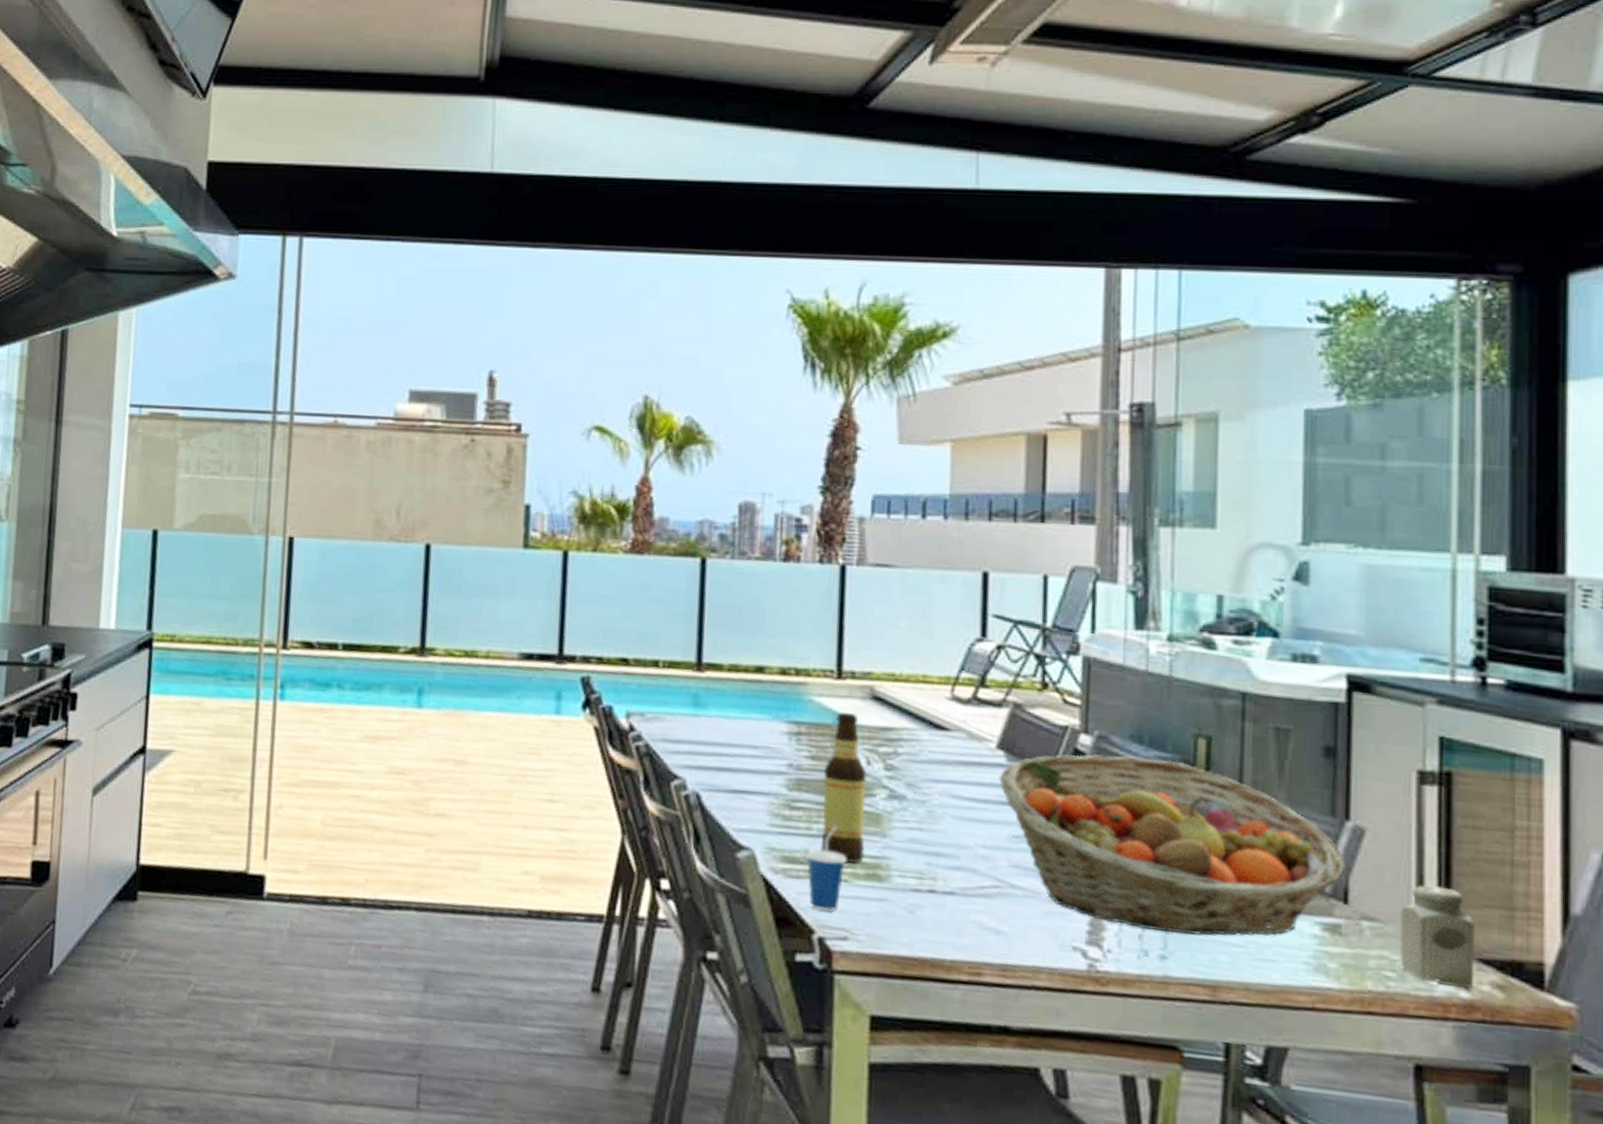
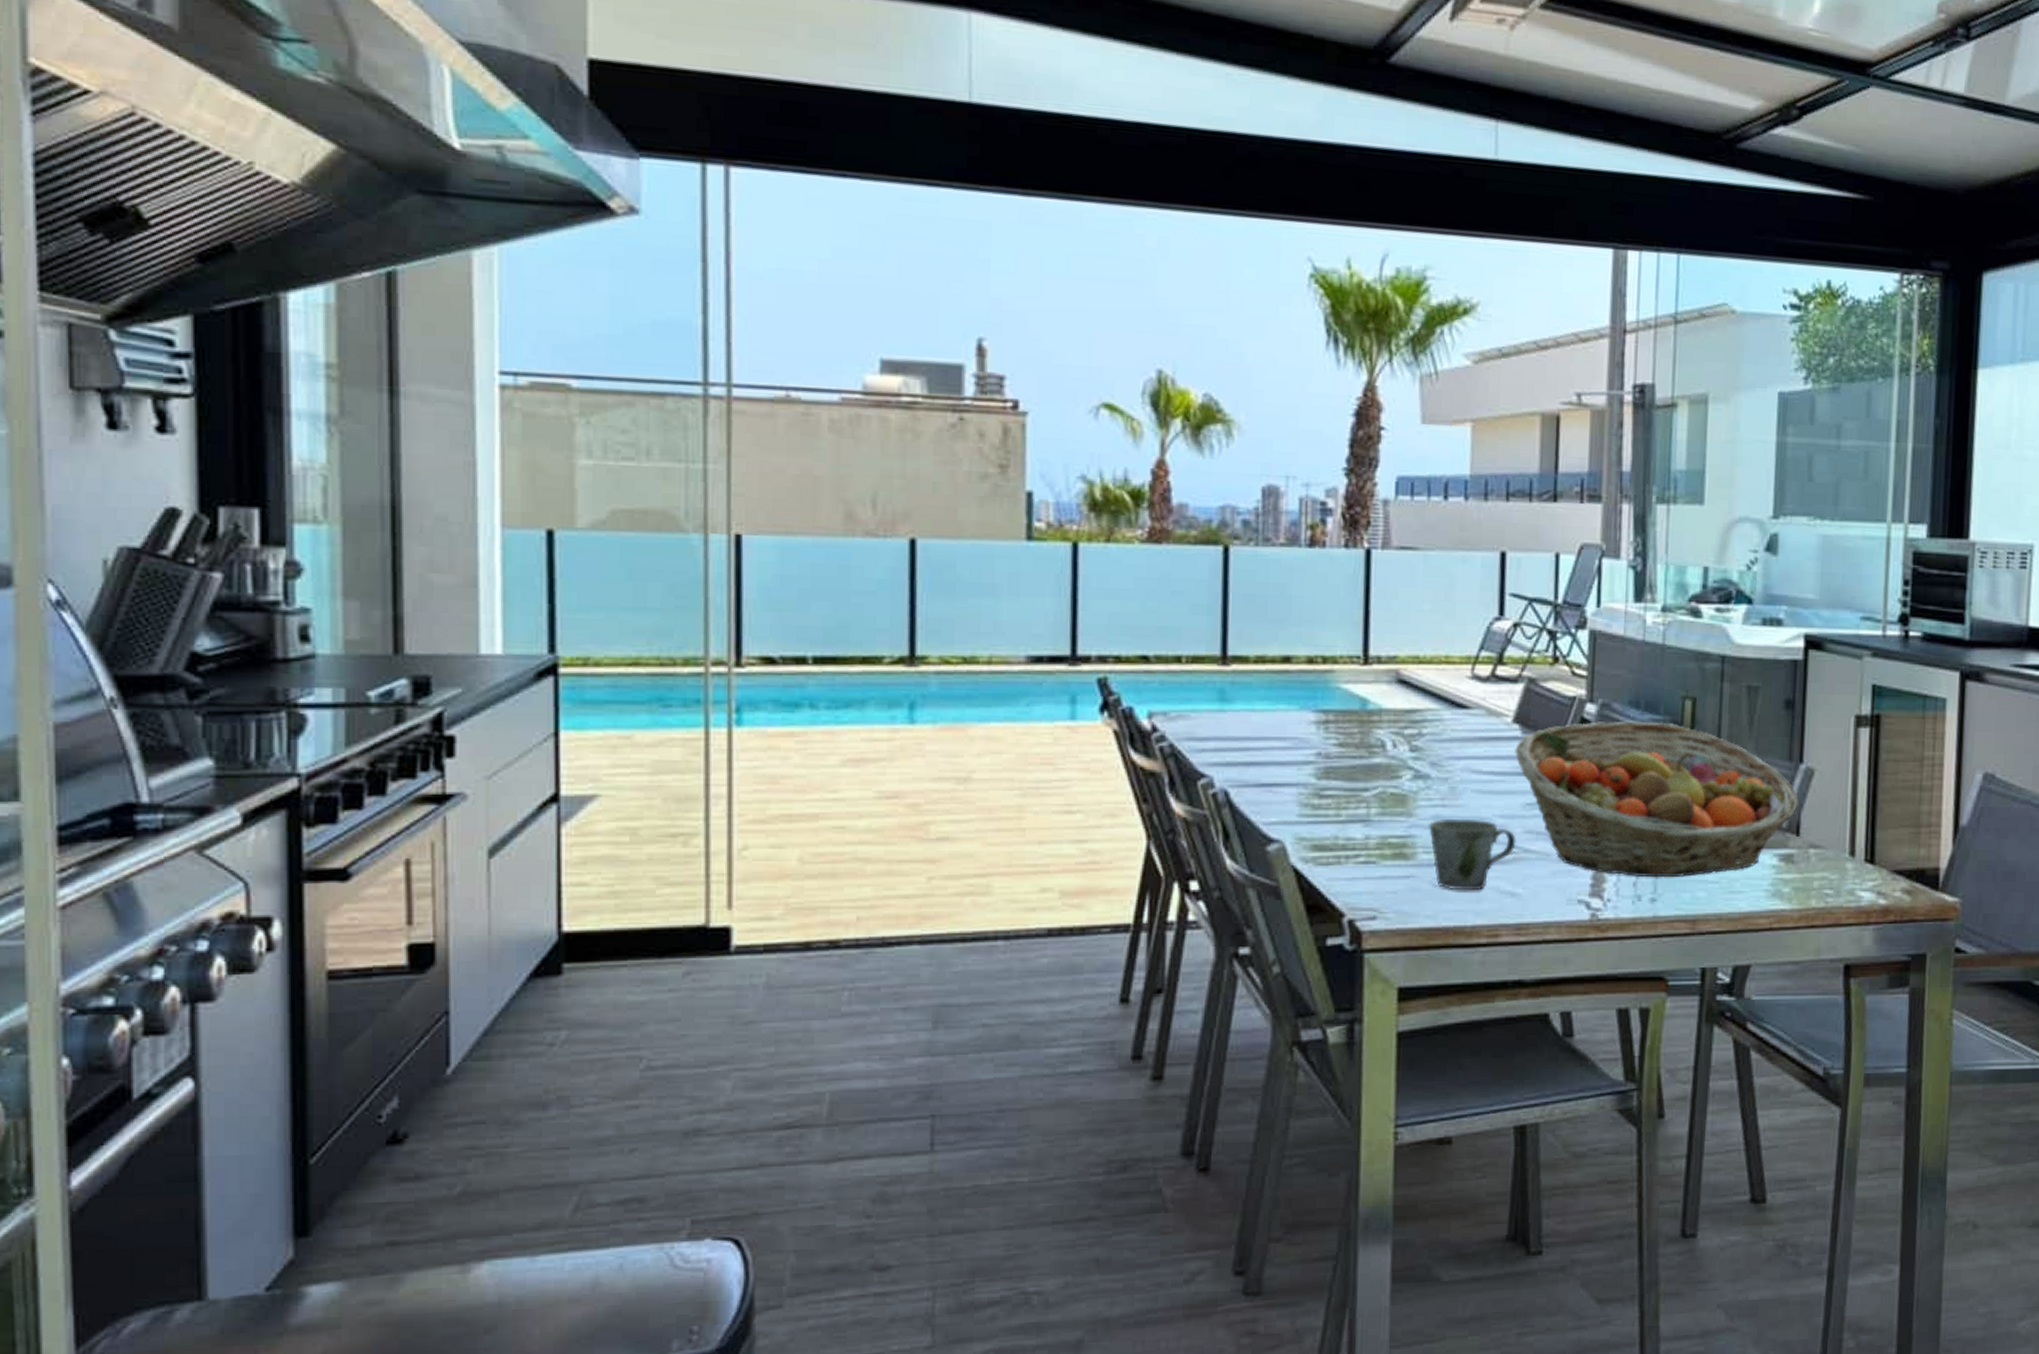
cup: present [806,825,847,911] -> none [1336,810,1375,893]
bottle: present [820,712,867,865] -> none [1349,698,1393,846]
mug: none [903,843,1001,923] -> present [1428,819,1516,891]
salt shaker: present [1399,884,1474,988] -> none [1836,813,1892,896]

